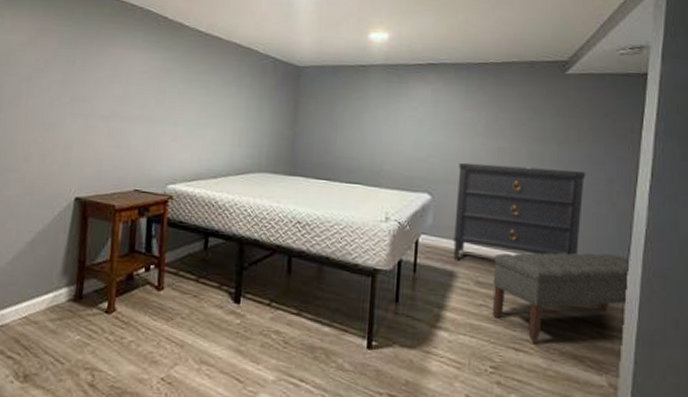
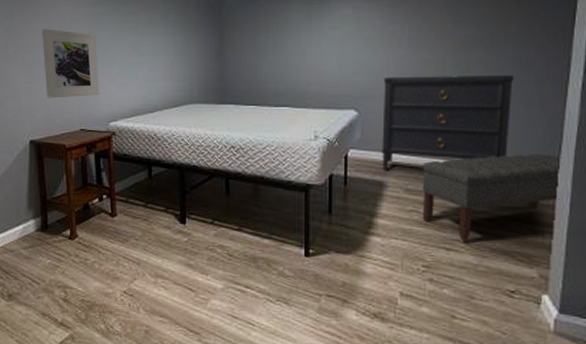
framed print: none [101,78,164,155] -> present [41,28,99,98]

